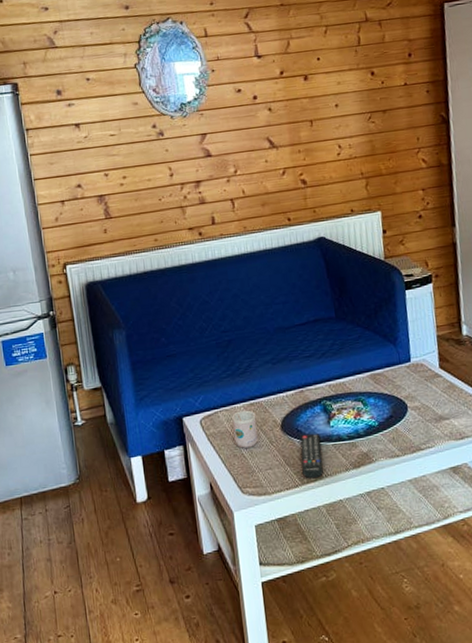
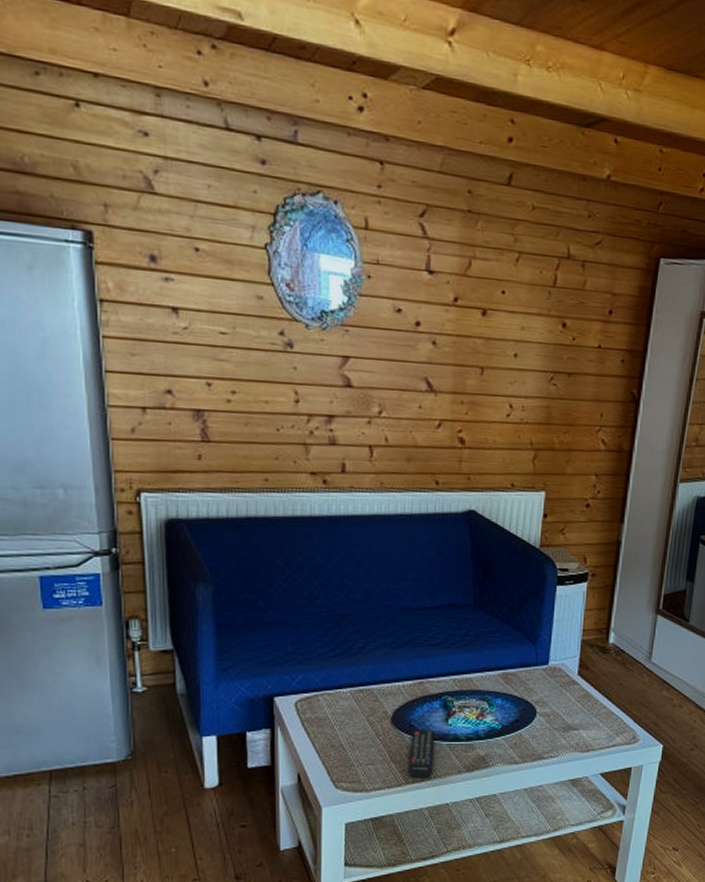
mug: present [232,410,259,448] -> none [334,697,364,739]

